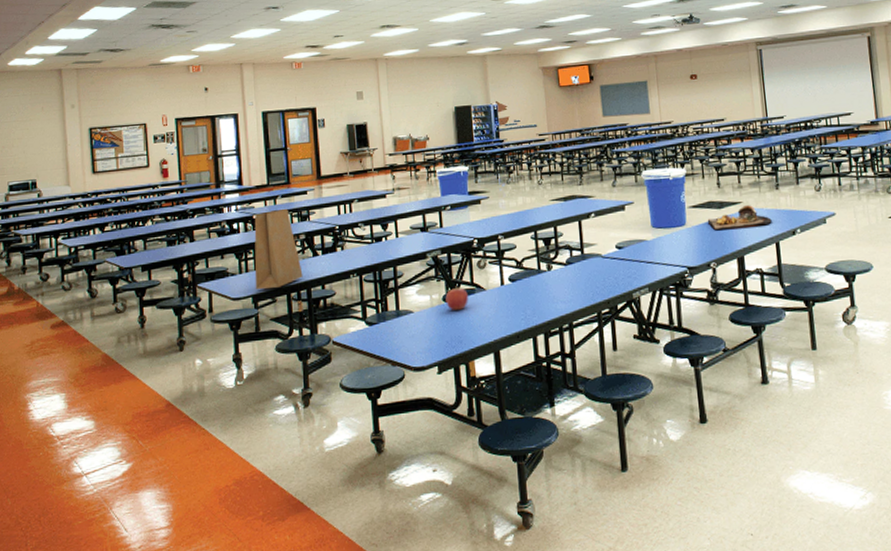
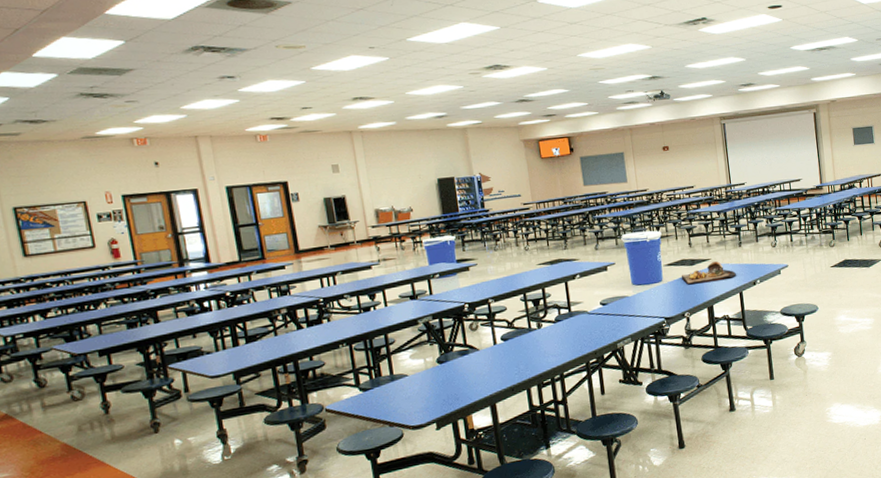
paper bag: present [254,208,303,290] -> none [228,284,288,367]
apple: present [445,287,468,311] -> none [439,349,463,372]

